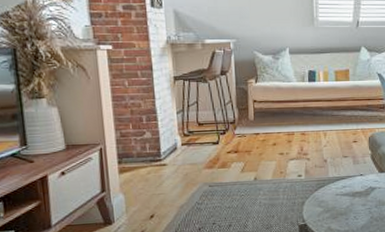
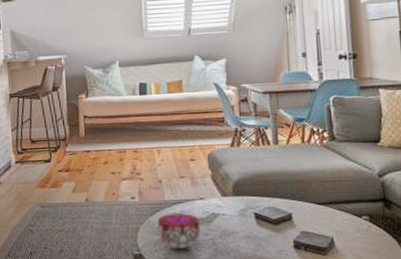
decorative bowl: none [321,187,359,219] -> present [157,212,200,250]

